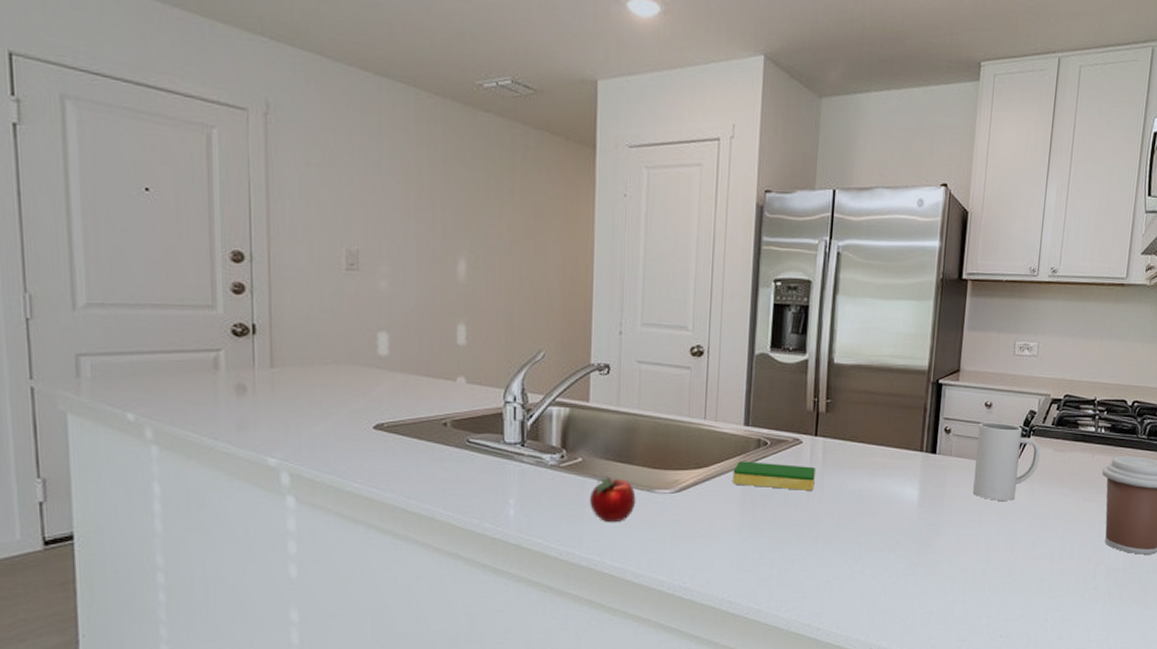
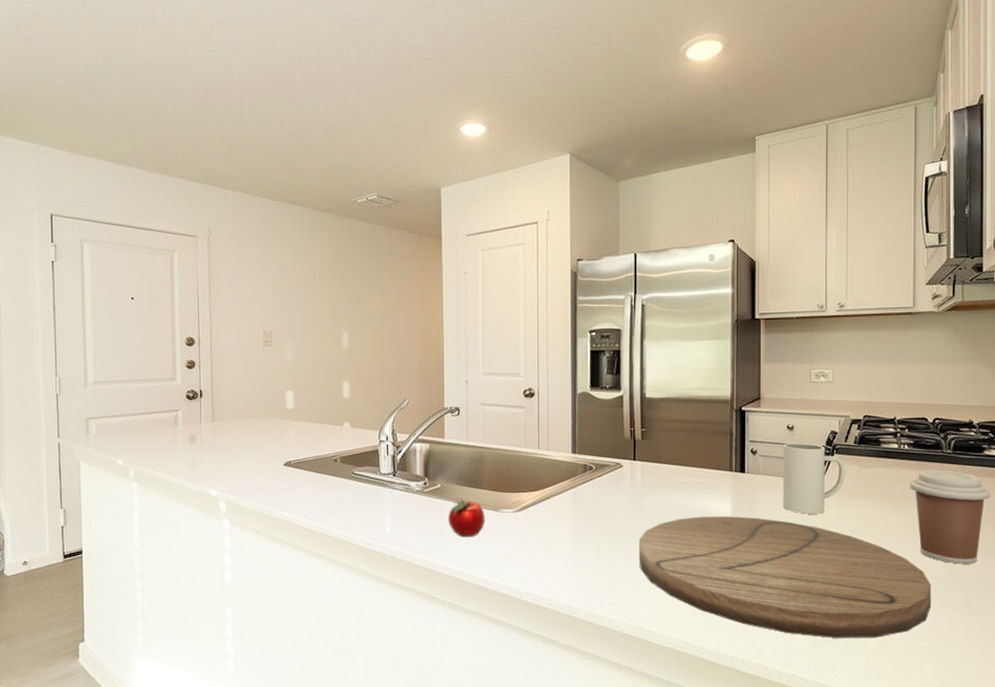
dish sponge: present [732,461,815,490] -> none [565,483,636,508]
cutting board: none [813,501,1112,632] -> present [638,516,932,638]

